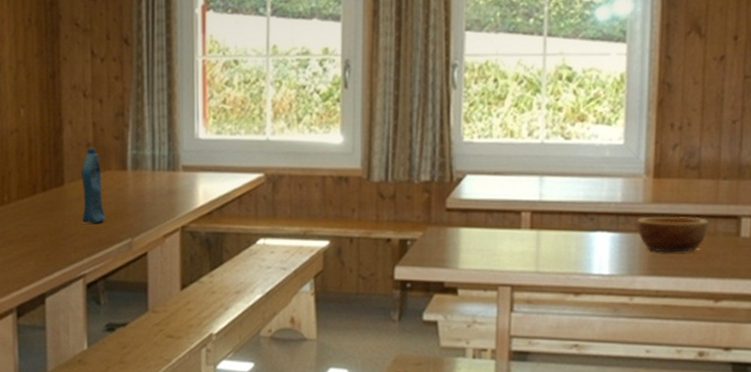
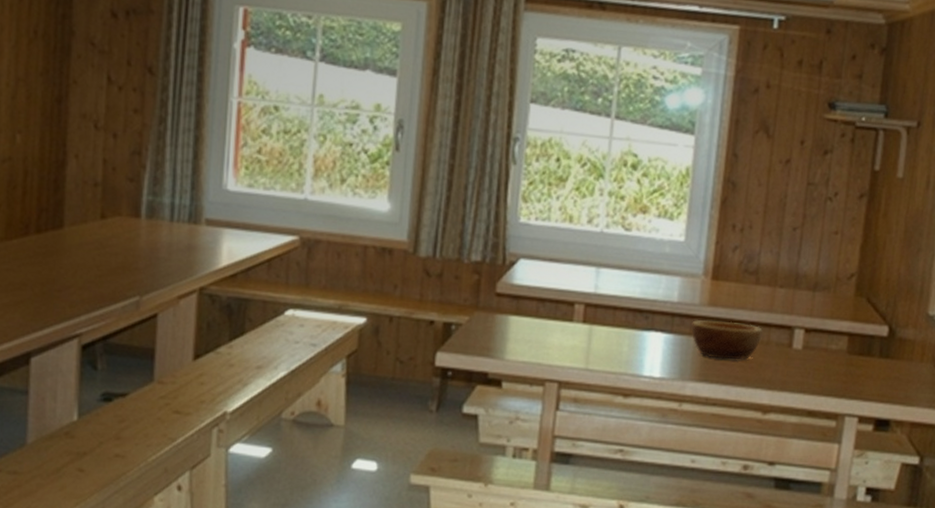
bottle: present [81,148,105,224] -> none [81,188,110,276]

